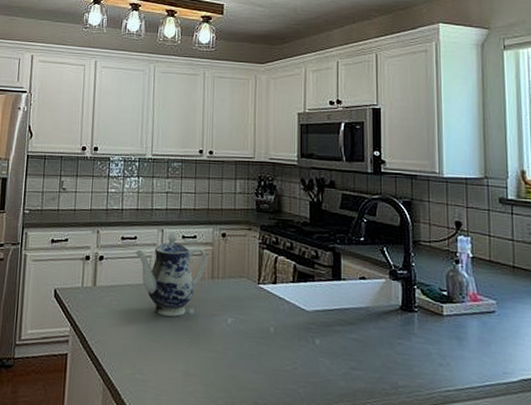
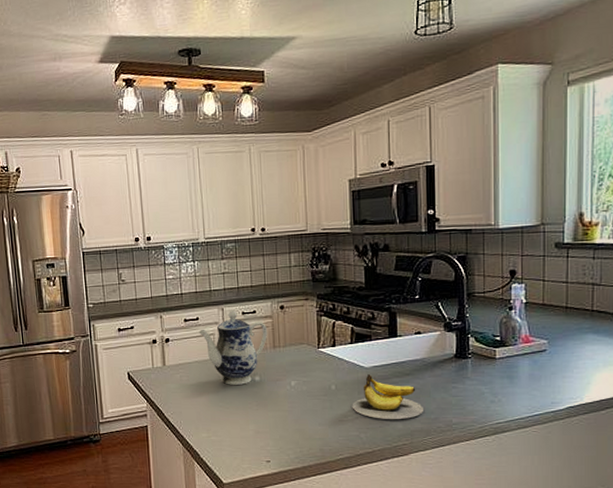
banana: none [291,319,368,376] -> present [352,374,425,419]

